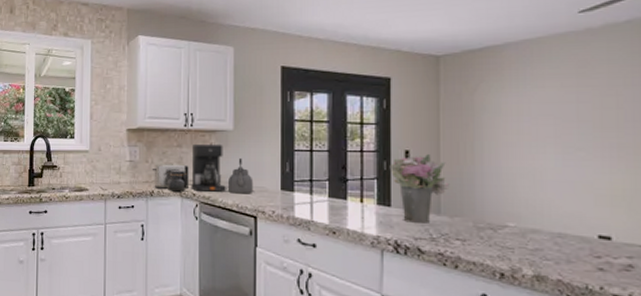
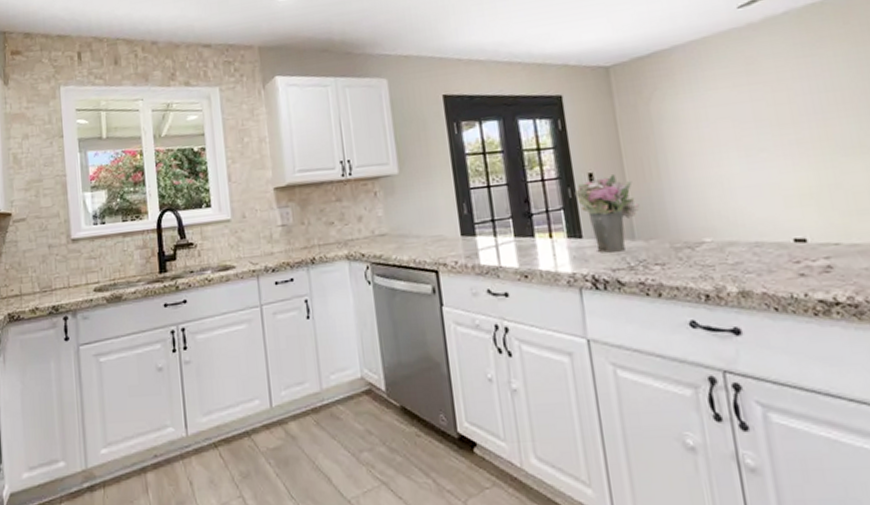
toaster: present [151,164,190,190] -> none [309,220,357,255]
jar: present [165,170,189,192] -> none [326,228,355,255]
coffee maker: present [191,143,226,193] -> none [354,191,399,252]
kettle: present [227,157,254,194] -> none [400,204,431,248]

